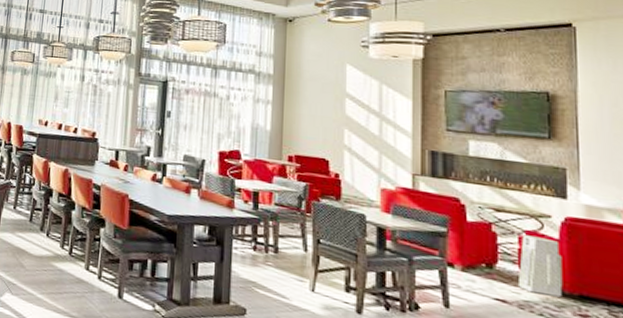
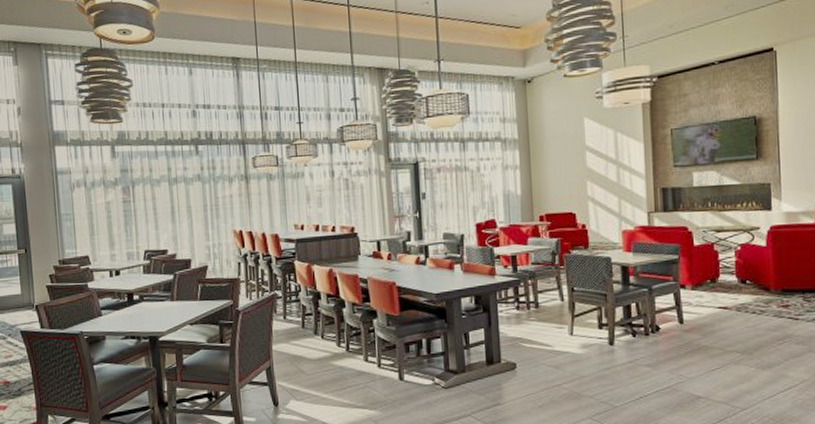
air purifier: present [517,235,563,298] -> none [735,247,770,296]

